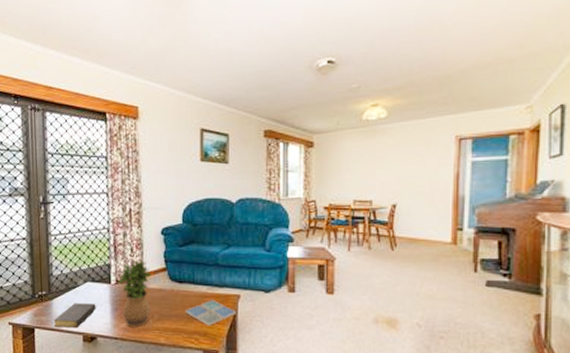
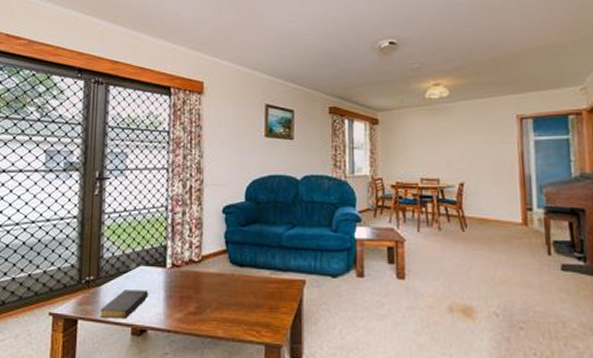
potted plant: present [117,260,152,328] -> none [173,241,211,318]
drink coaster: present [184,299,236,326] -> none [245,285,301,316]

